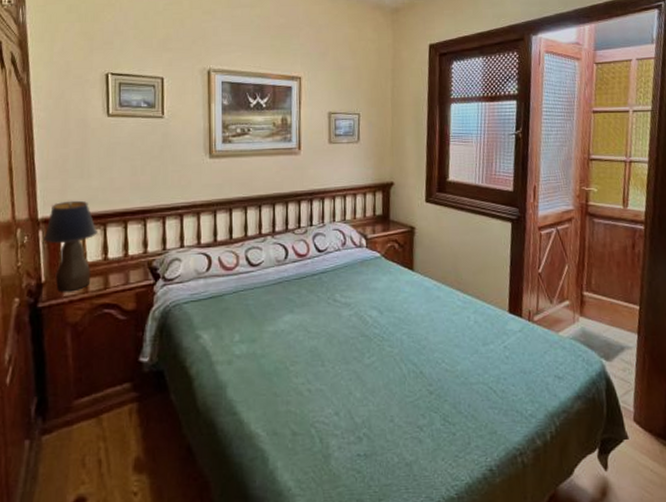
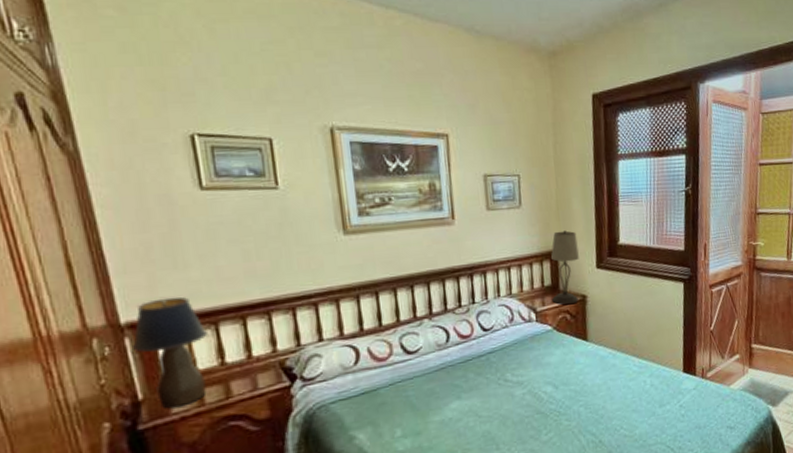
table lamp: none [382,165,410,235] -> present [551,230,579,305]

